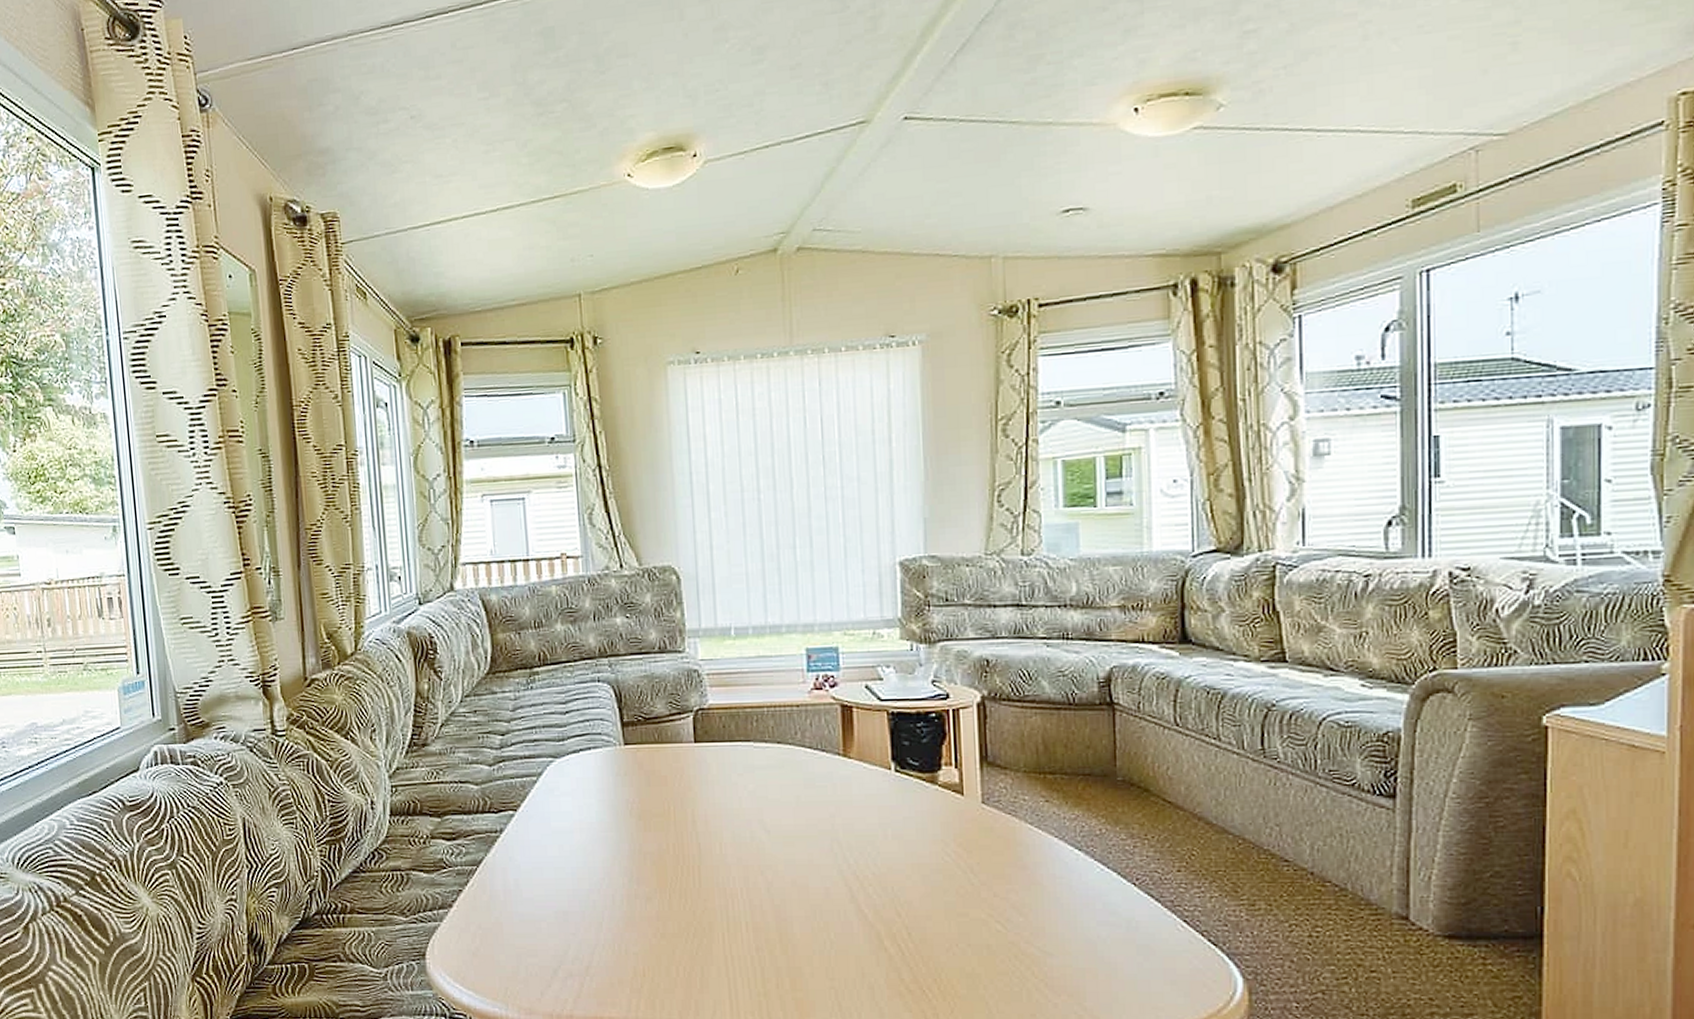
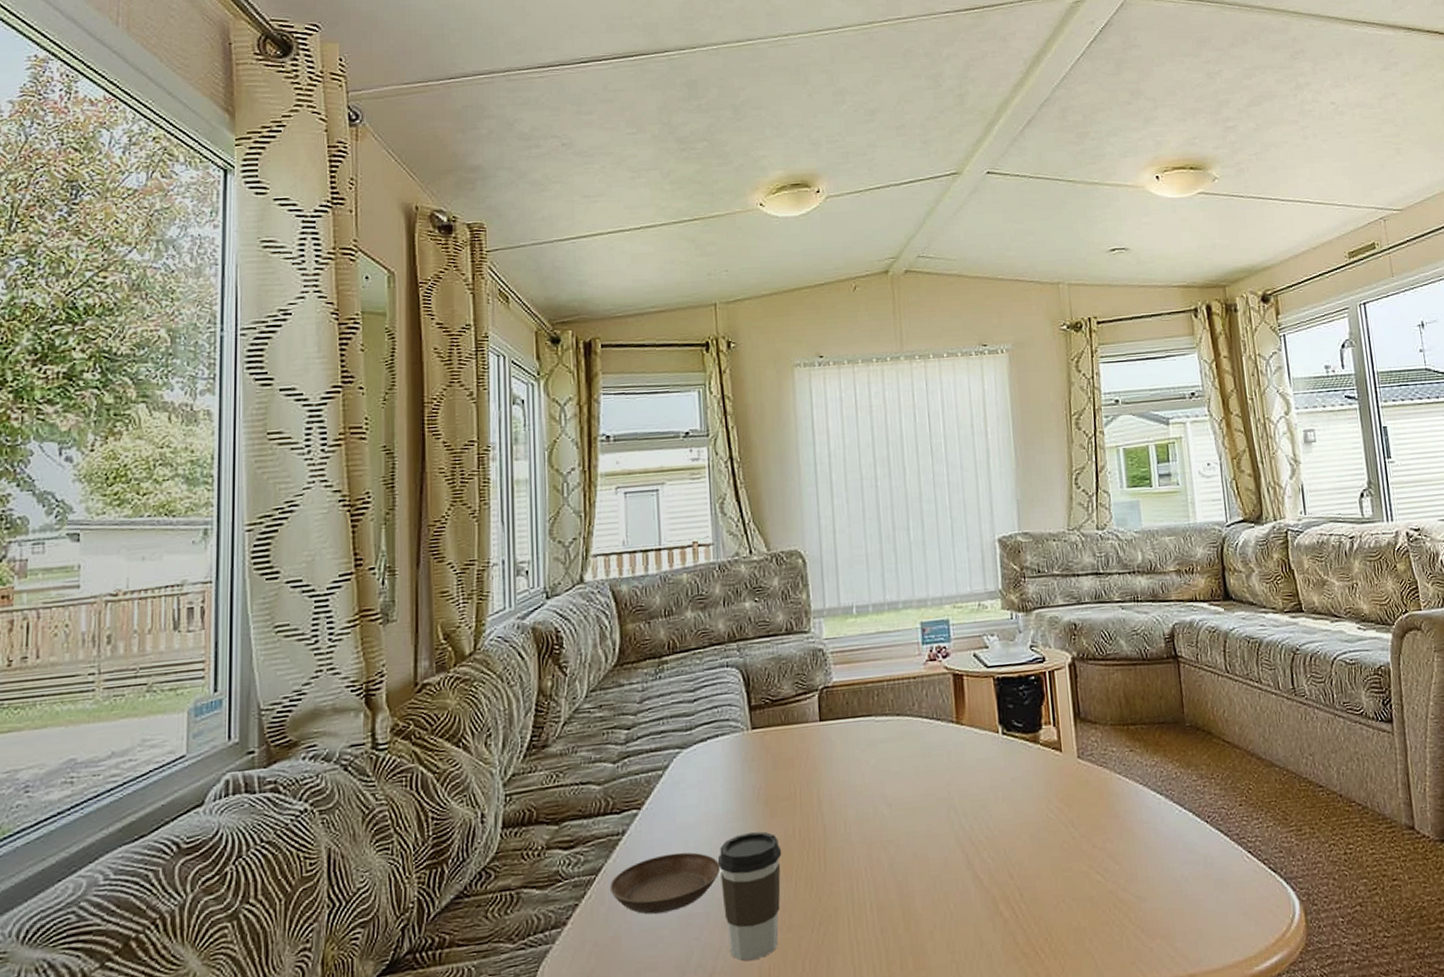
saucer: none [490,854,595,907] -> present [609,852,721,915]
coffee cup: none [592,843,656,960] -> present [717,831,782,961]

